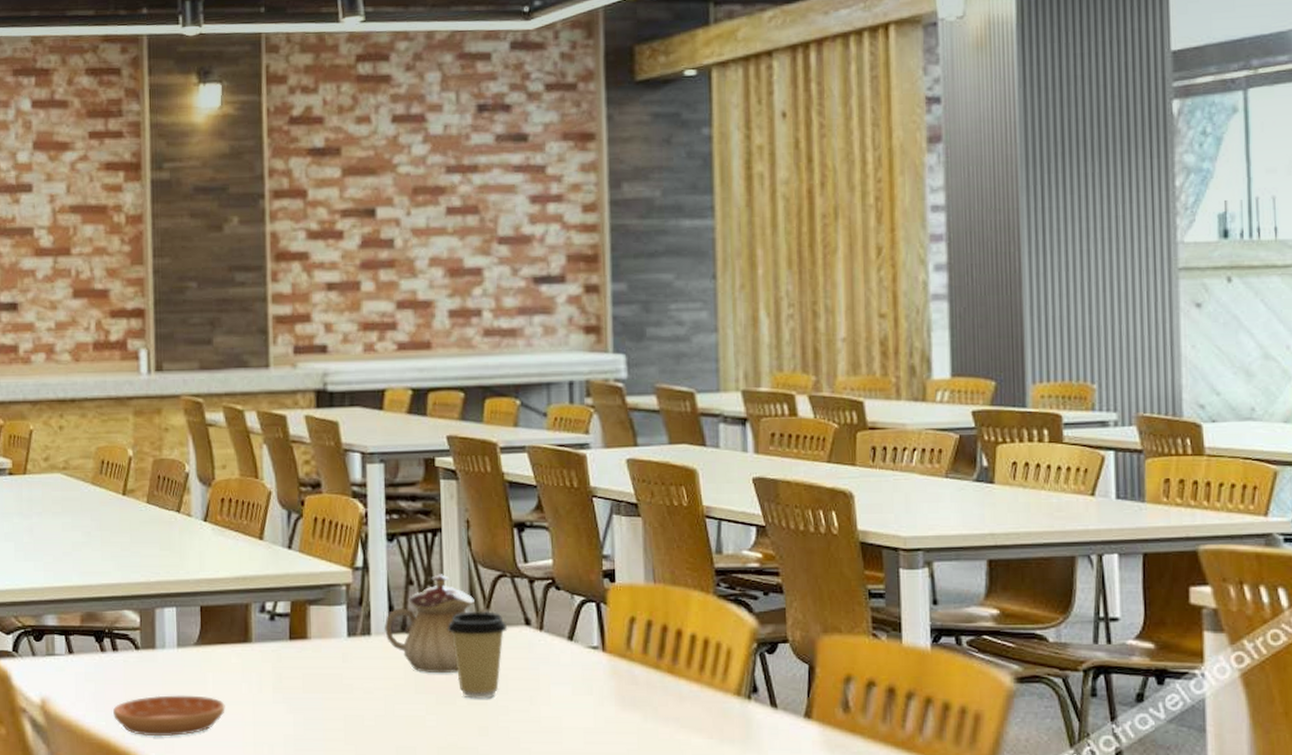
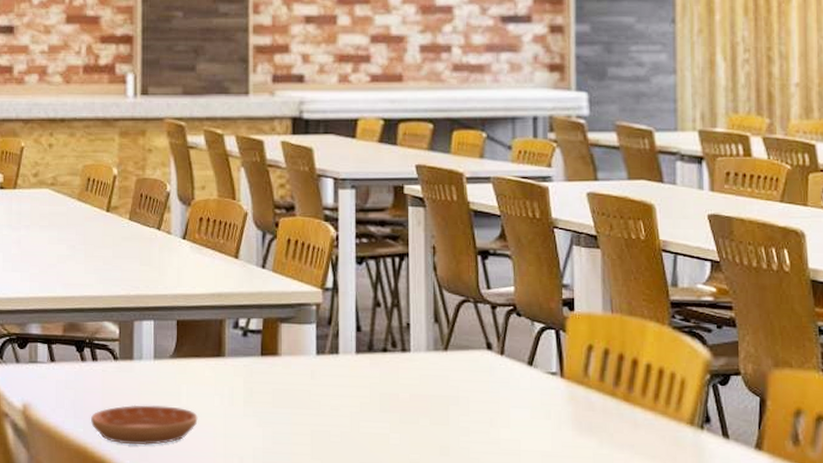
teapot: present [385,574,490,673] -> none [352,297,454,393]
coffee cup: present [447,611,508,699] -> none [411,334,470,419]

